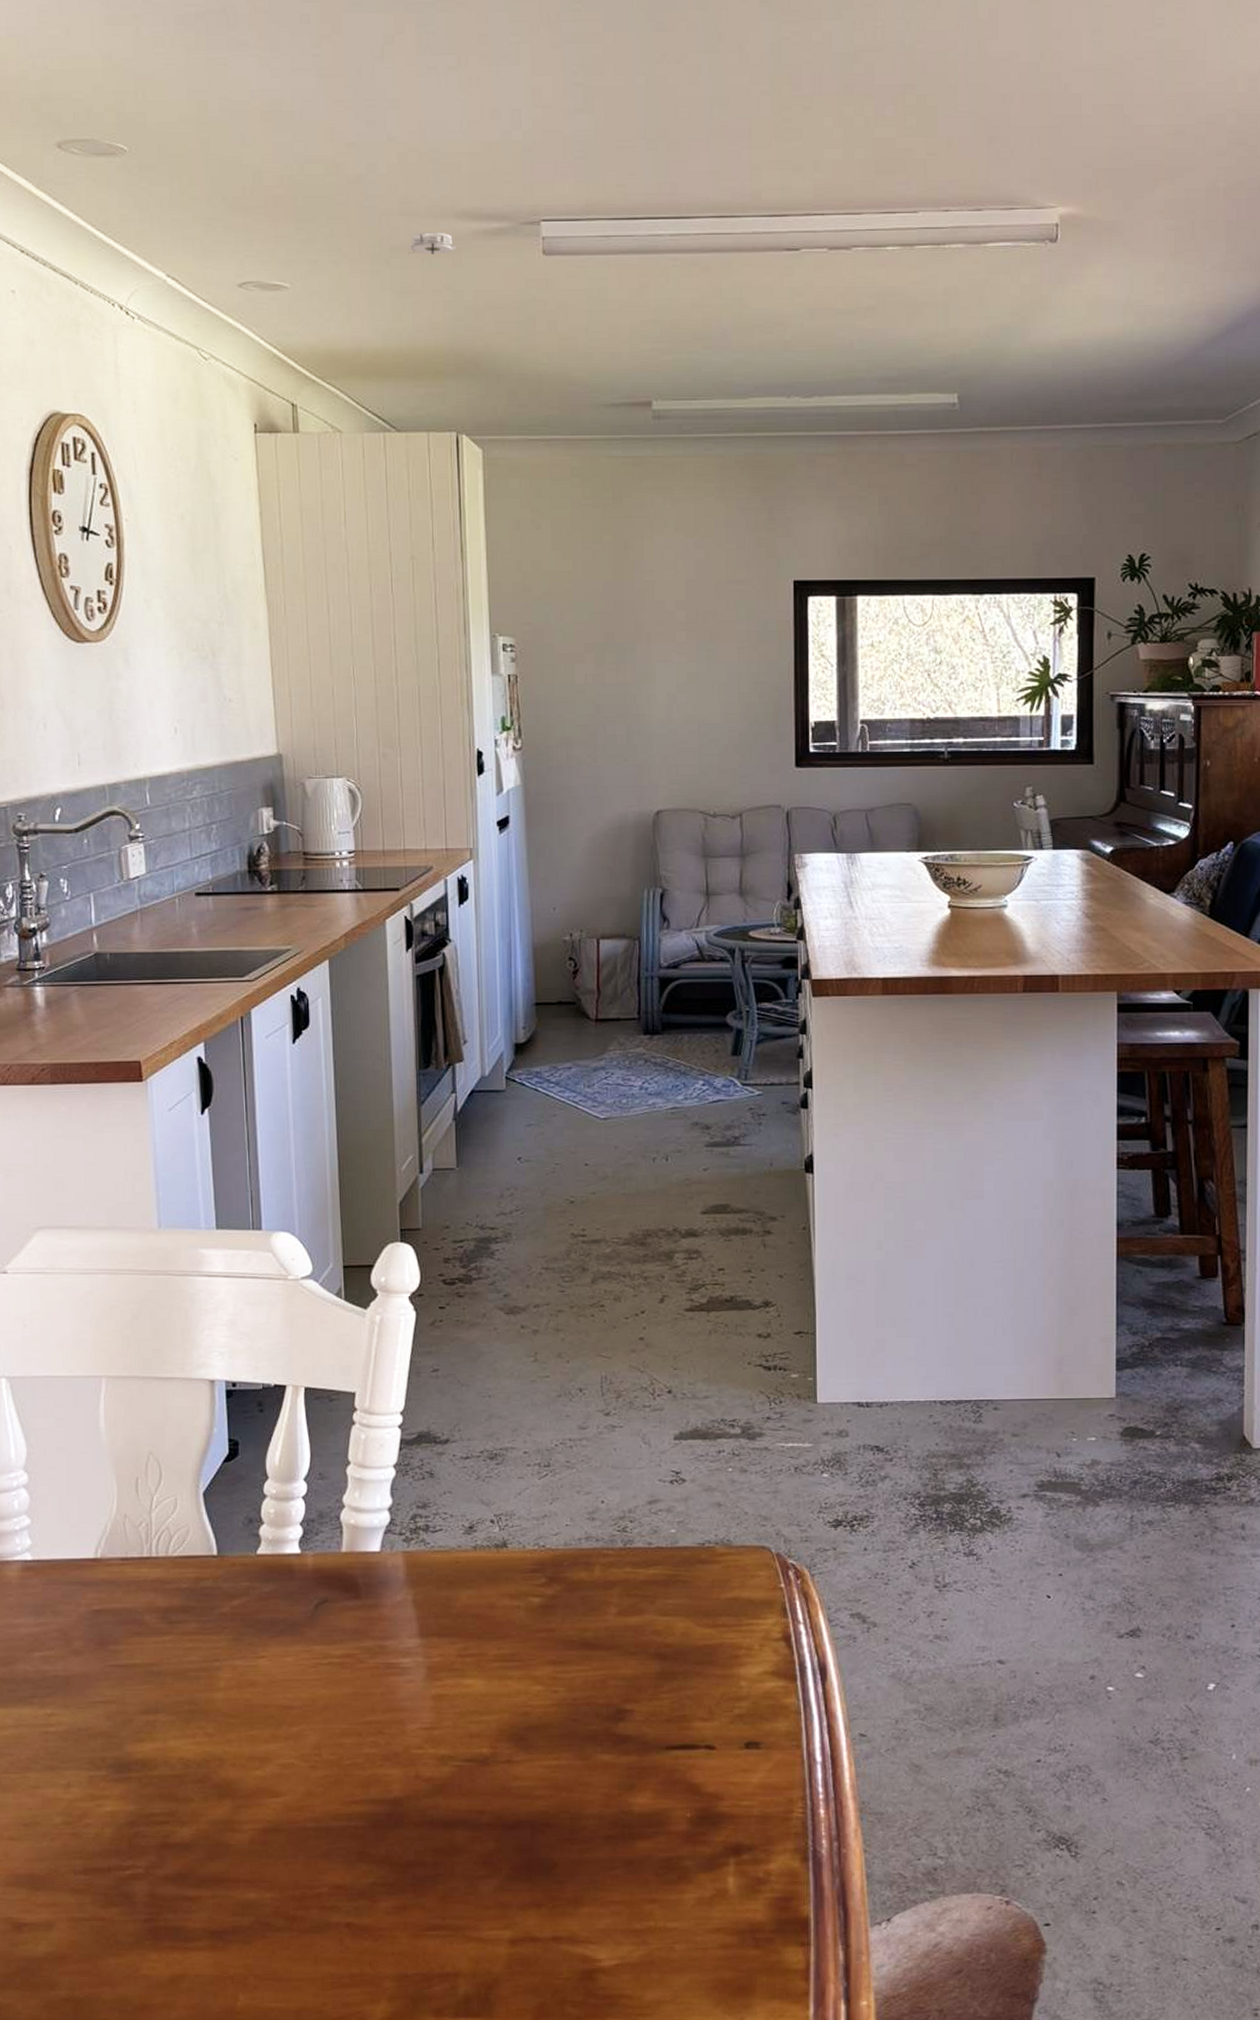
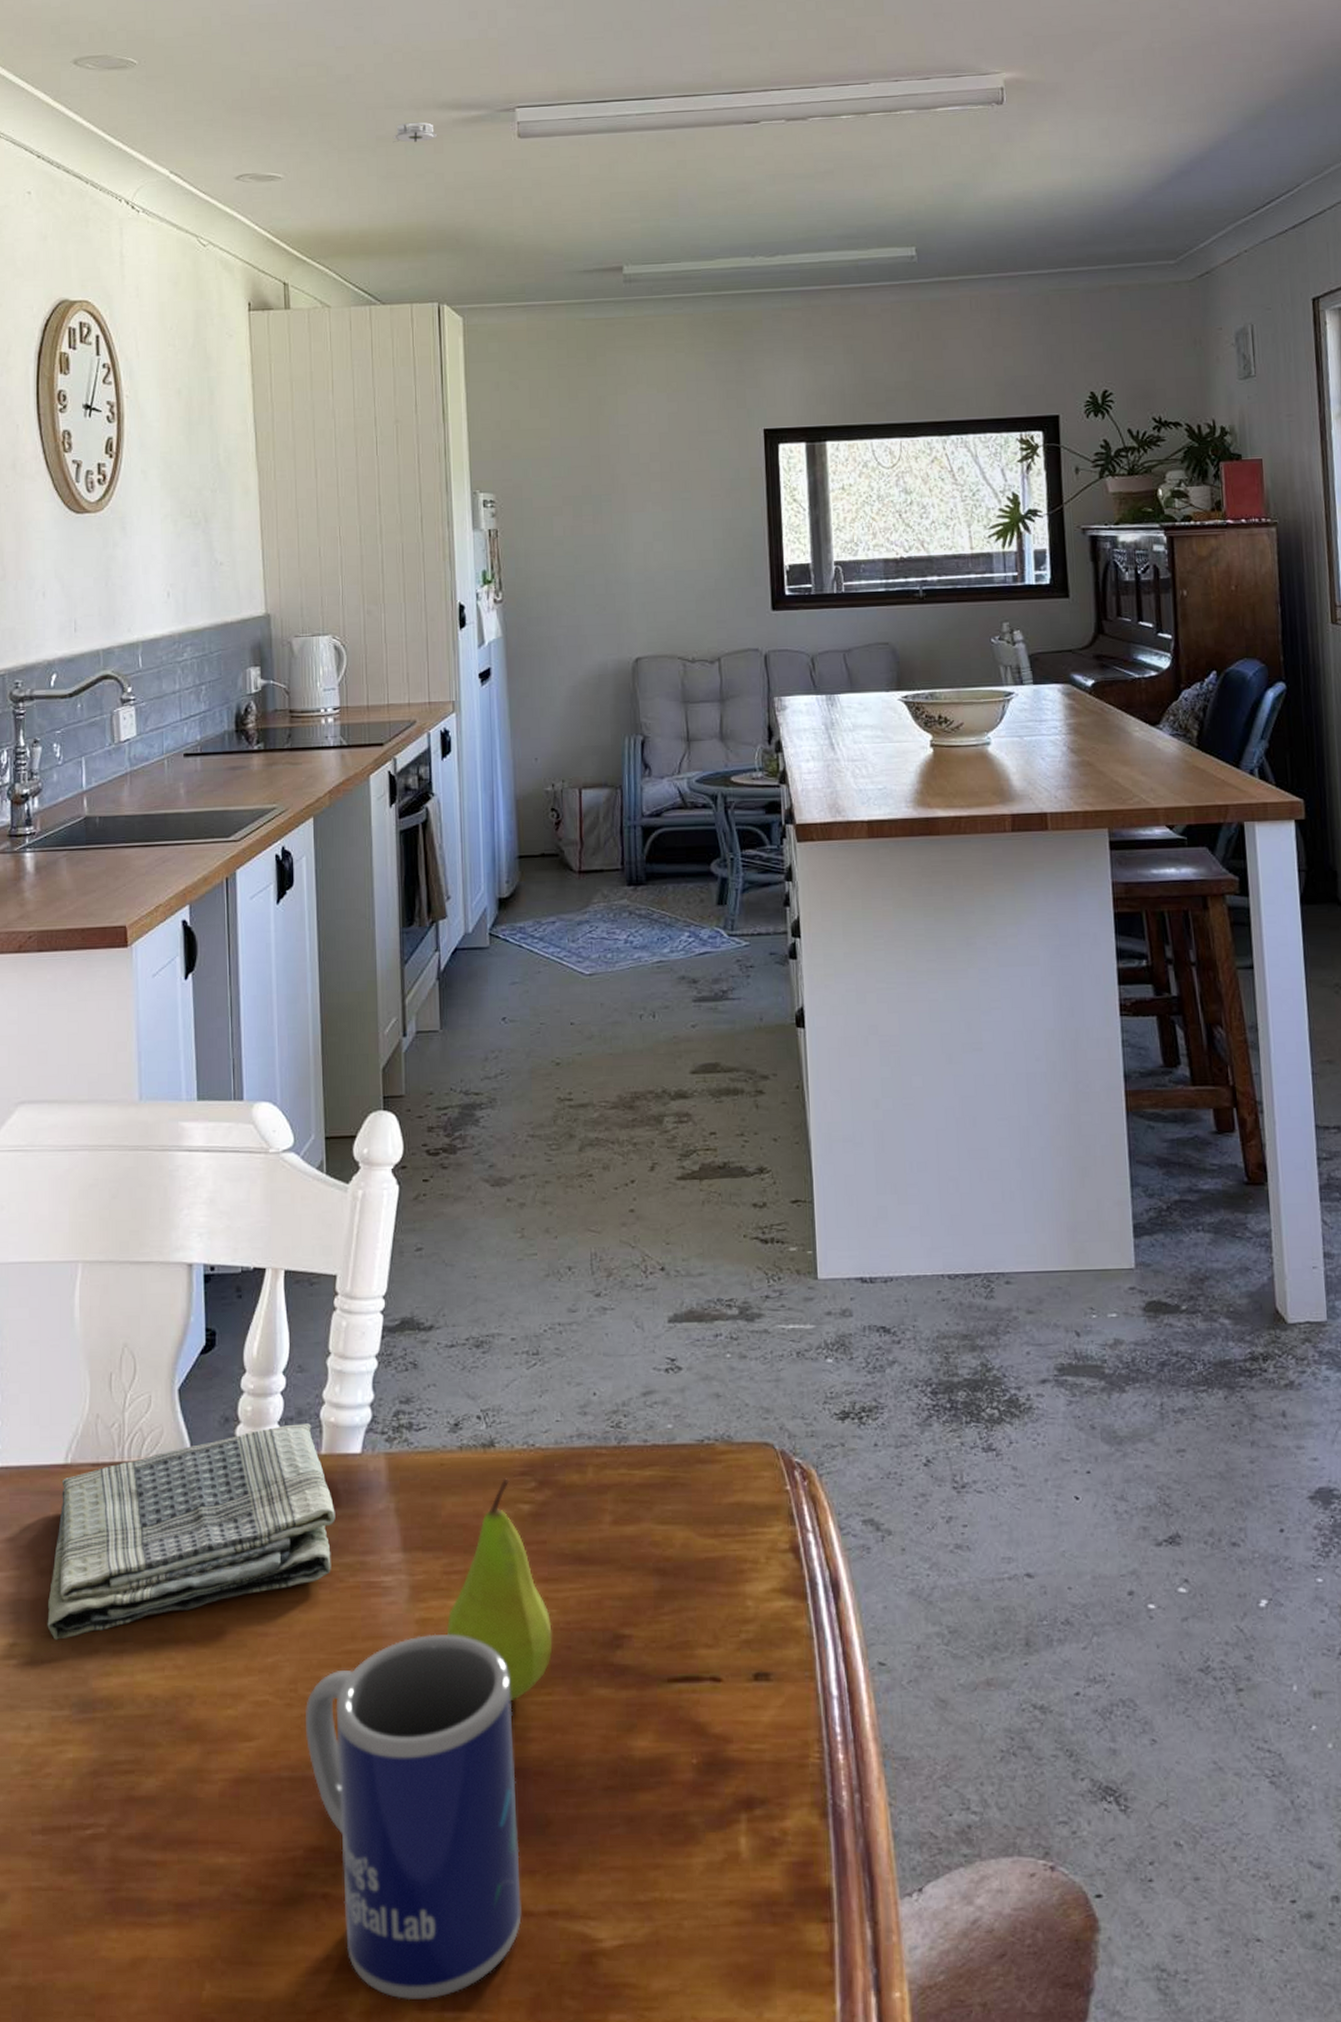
dish towel: none [82,1525,356,1711] -> present [47,1423,336,1640]
mug: none [329,1707,529,2009] -> present [306,1634,522,2001]
fruit: none [461,1575,560,1765] -> present [446,1478,553,1702]

